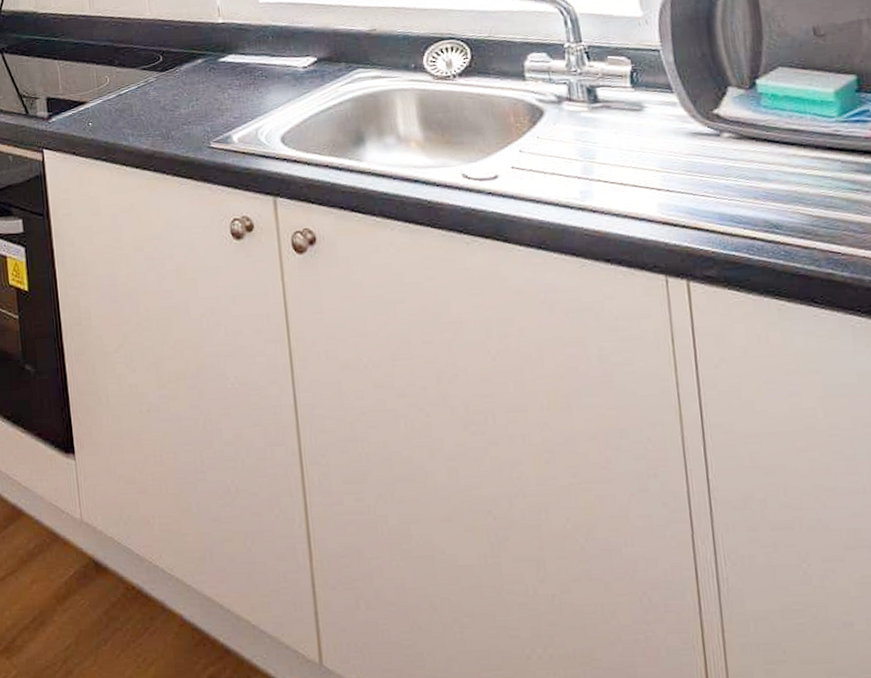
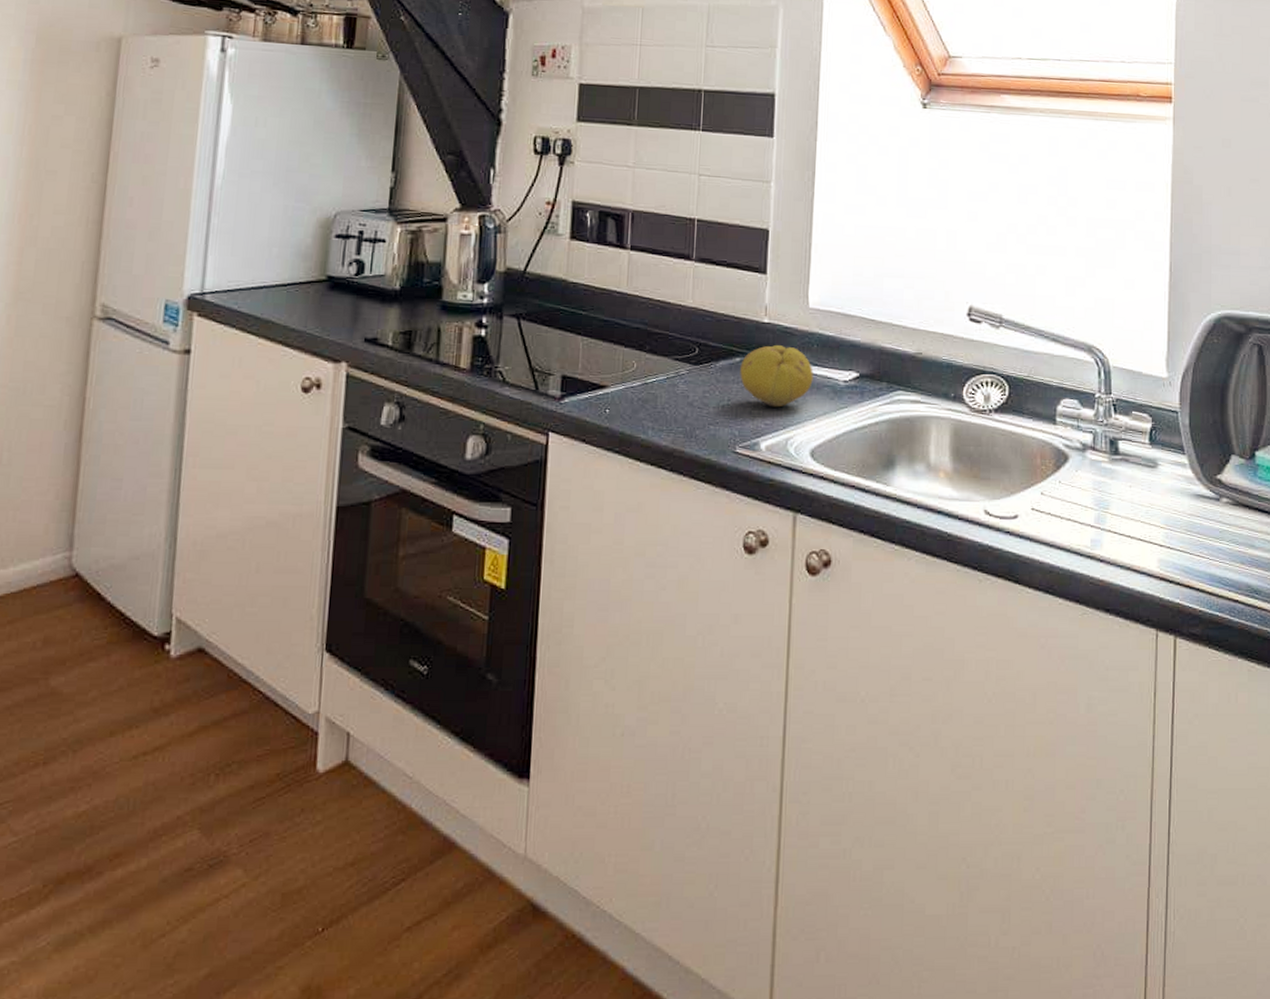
fruit: none [203,42,273,101] -> present [740,345,813,408]

